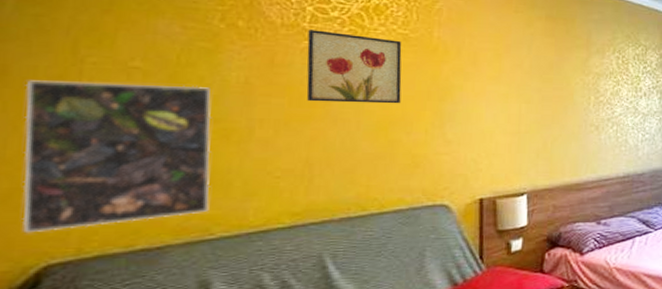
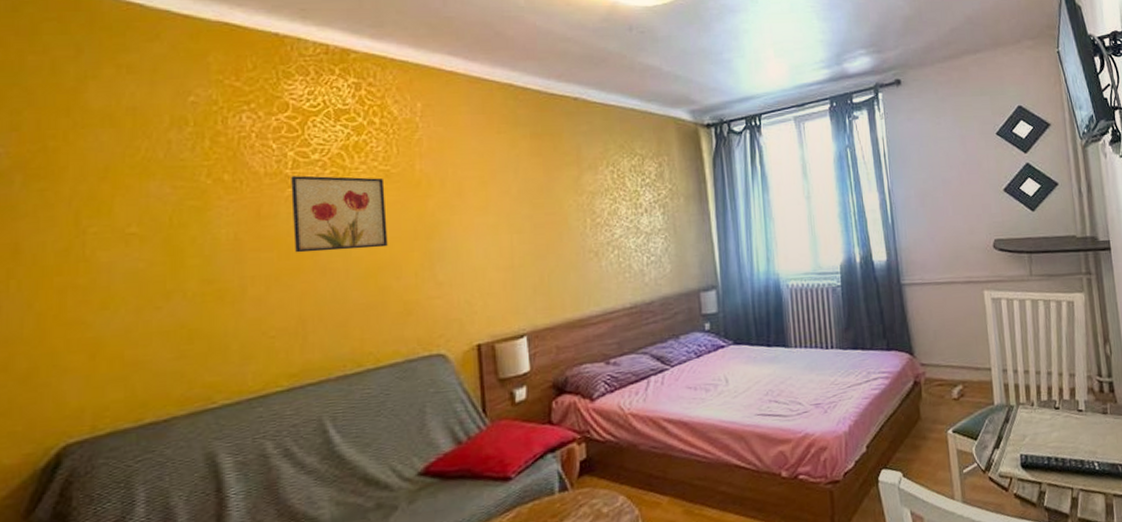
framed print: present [22,80,212,234] -> none [36,247,210,414]

